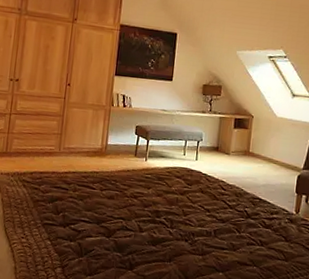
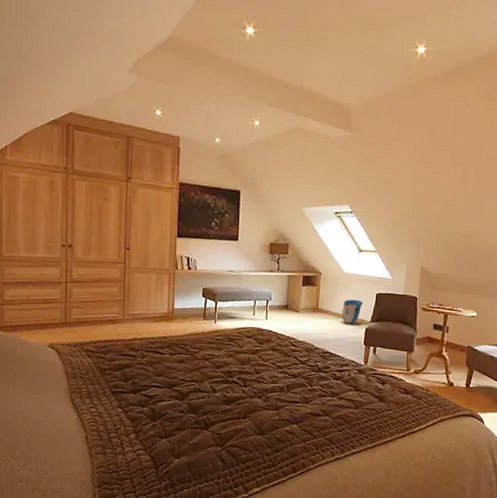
sun visor: none [273,144,296,170] -> present [341,299,364,324]

